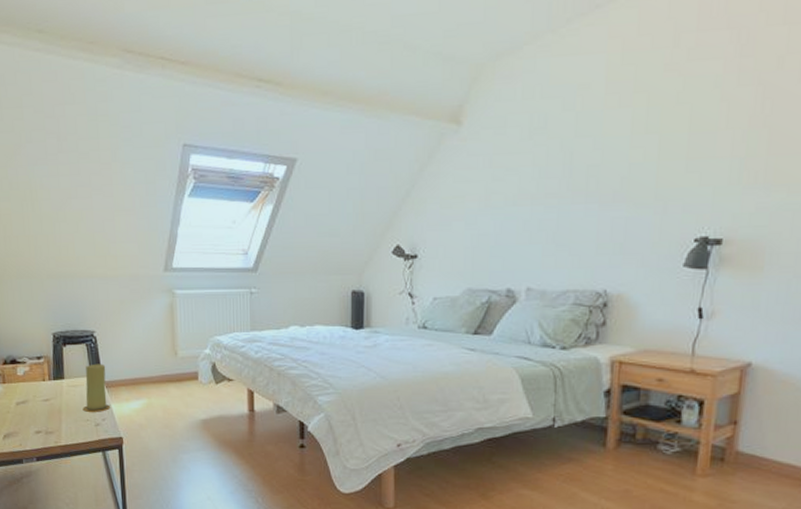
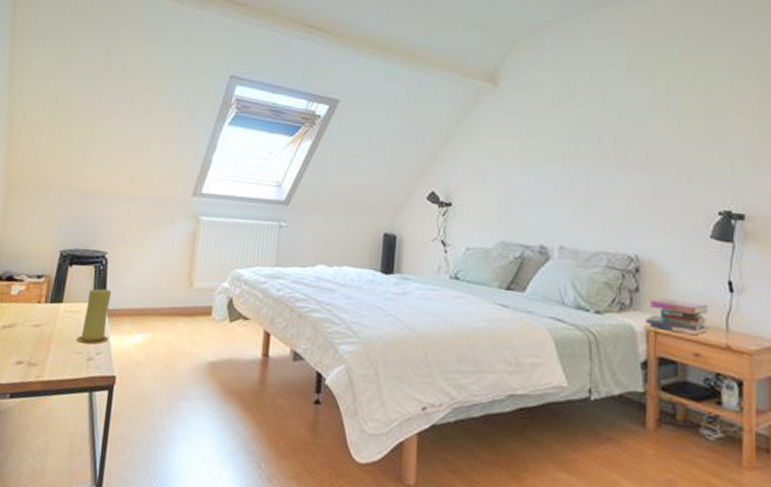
books: none [611,330,676,363] -> present [646,298,709,336]

